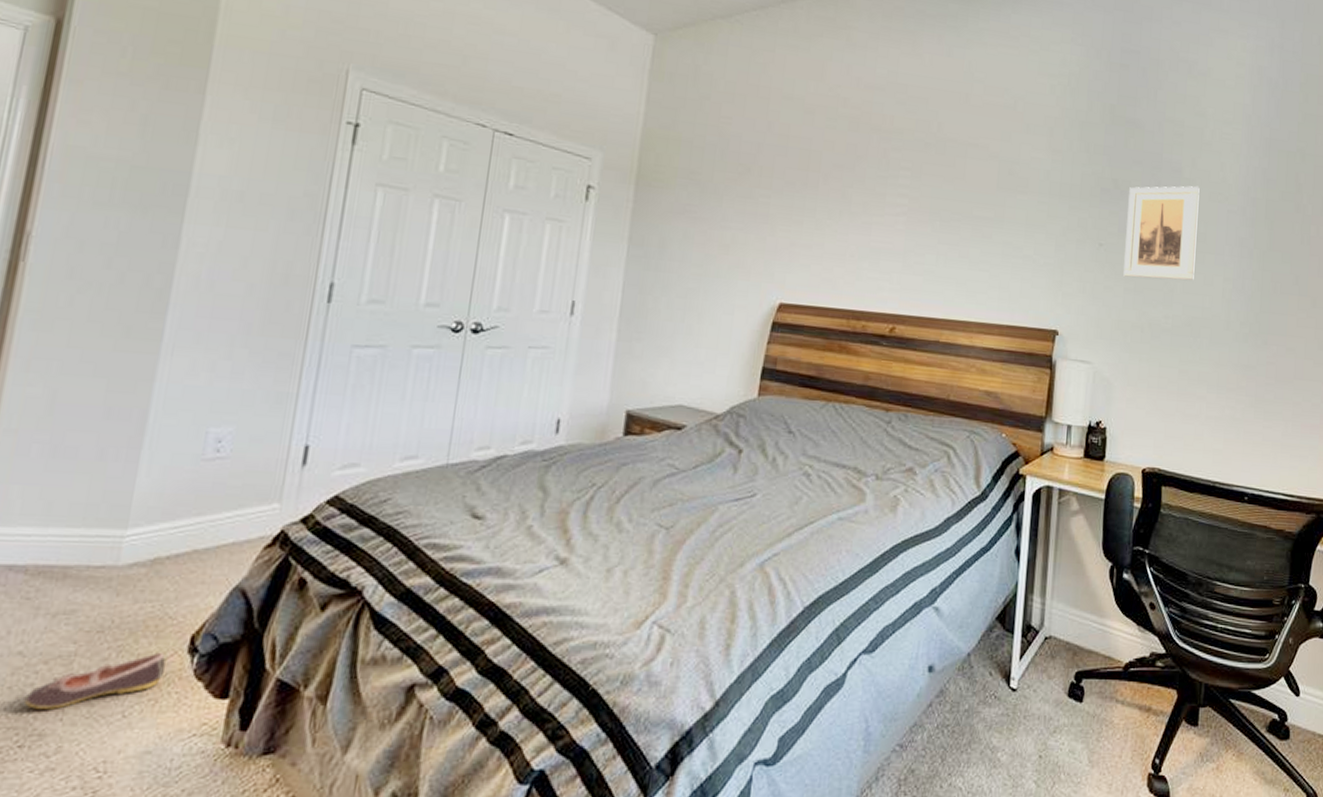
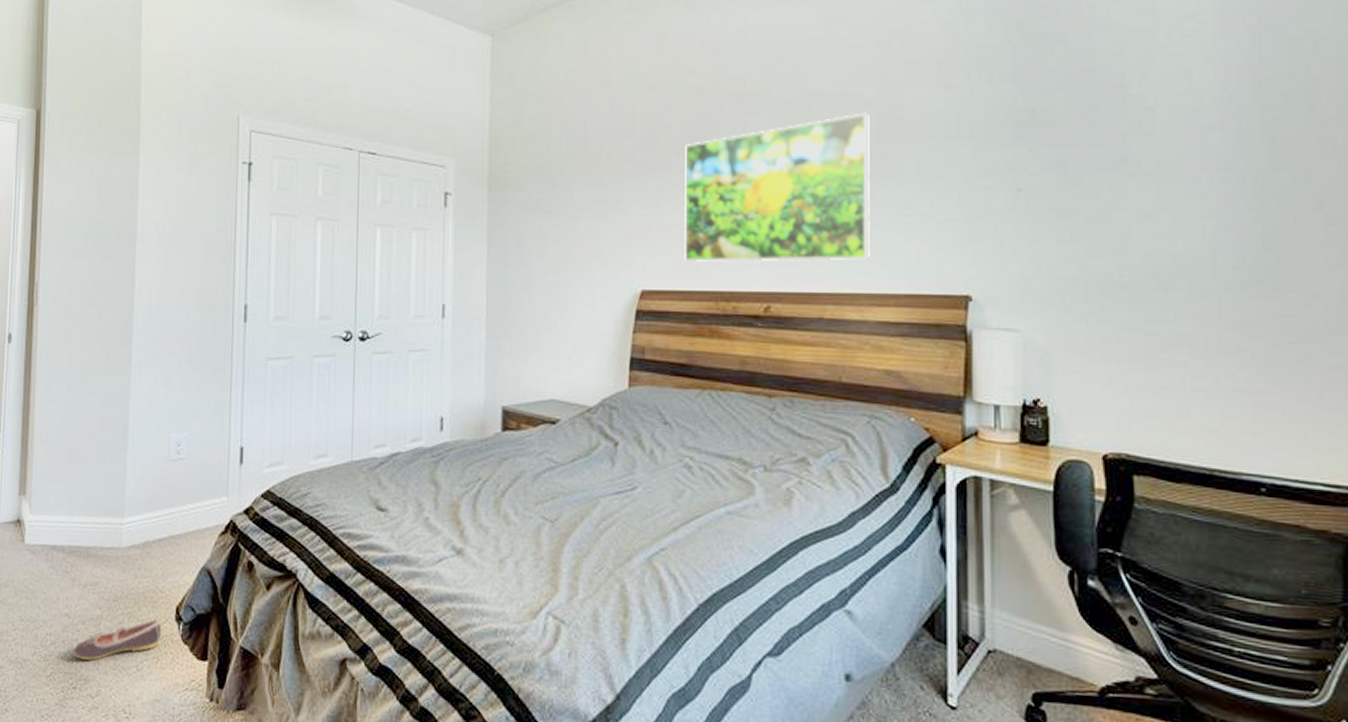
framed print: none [822,163,993,292] -> present [684,112,870,263]
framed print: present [1123,186,1200,281] -> none [1053,103,1157,225]

